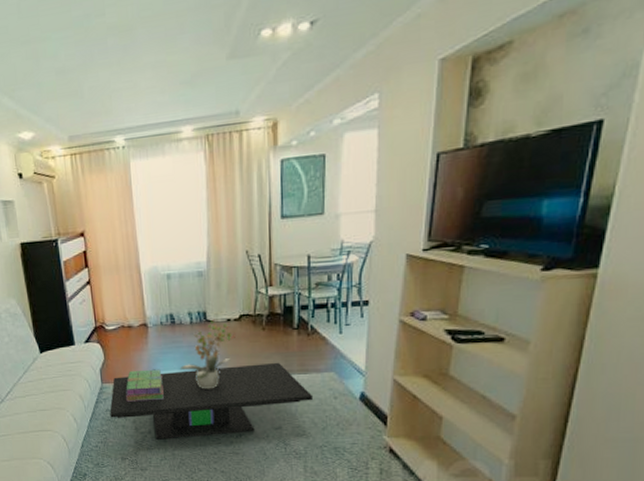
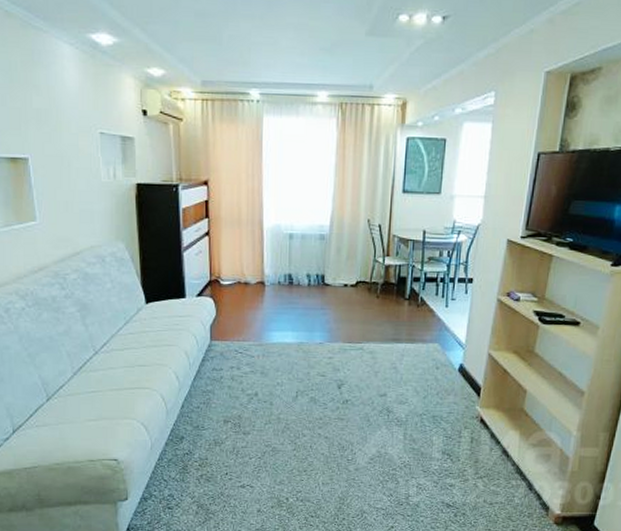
coffee table: present [110,362,314,440] -> none [216,330,418,403]
stack of books: present [126,369,164,402] -> none [235,329,275,362]
potted plant: present [179,319,235,389] -> none [293,283,351,353]

